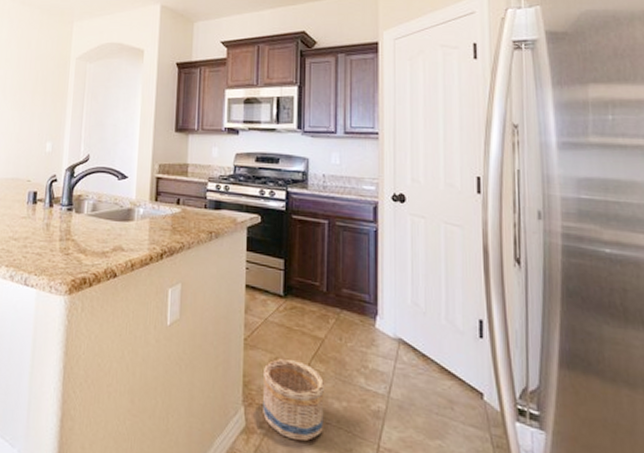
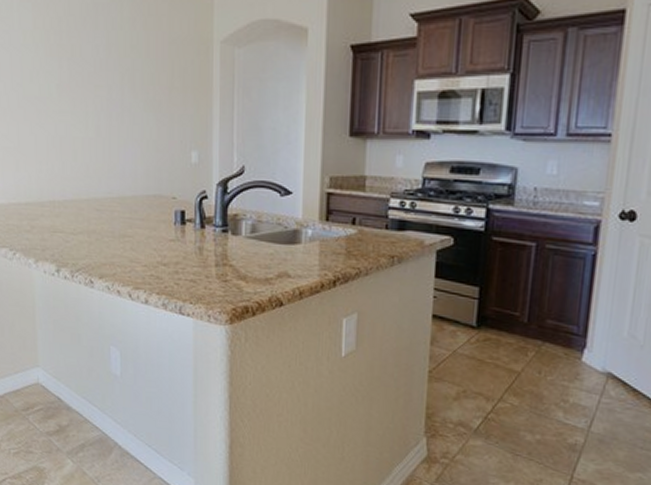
basket: present [262,358,326,442] -> none [447,391,518,472]

